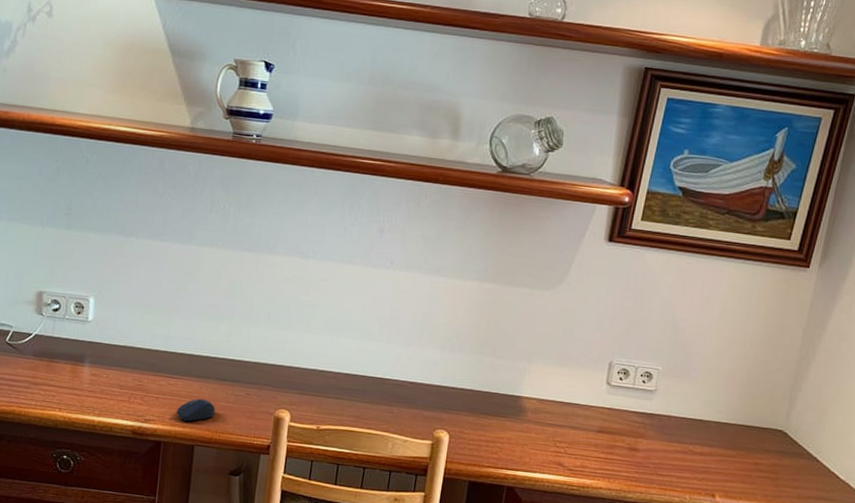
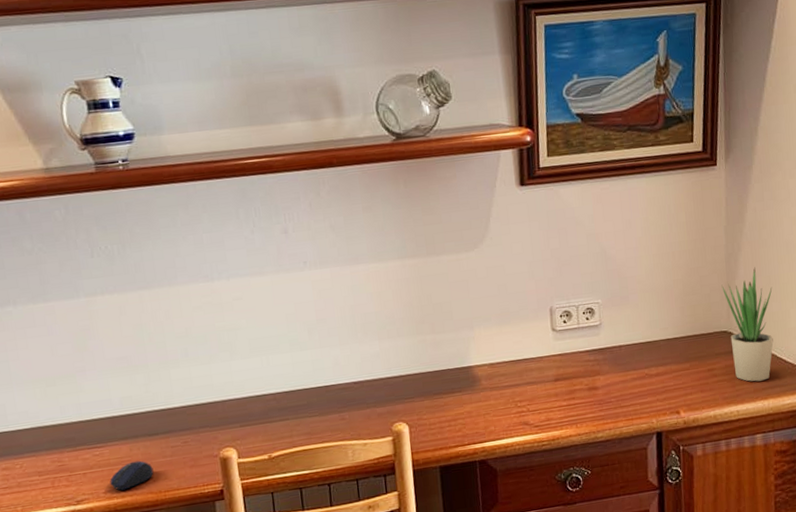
potted plant: none [781,376,840,490] -> present [721,267,774,382]

